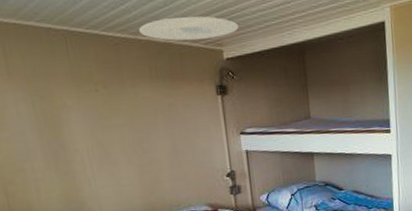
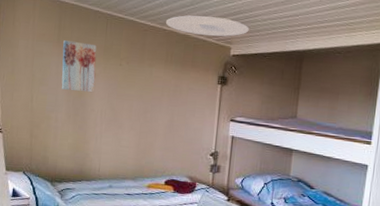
wall art: none [15,70,73,132] -> present [61,40,97,93]

